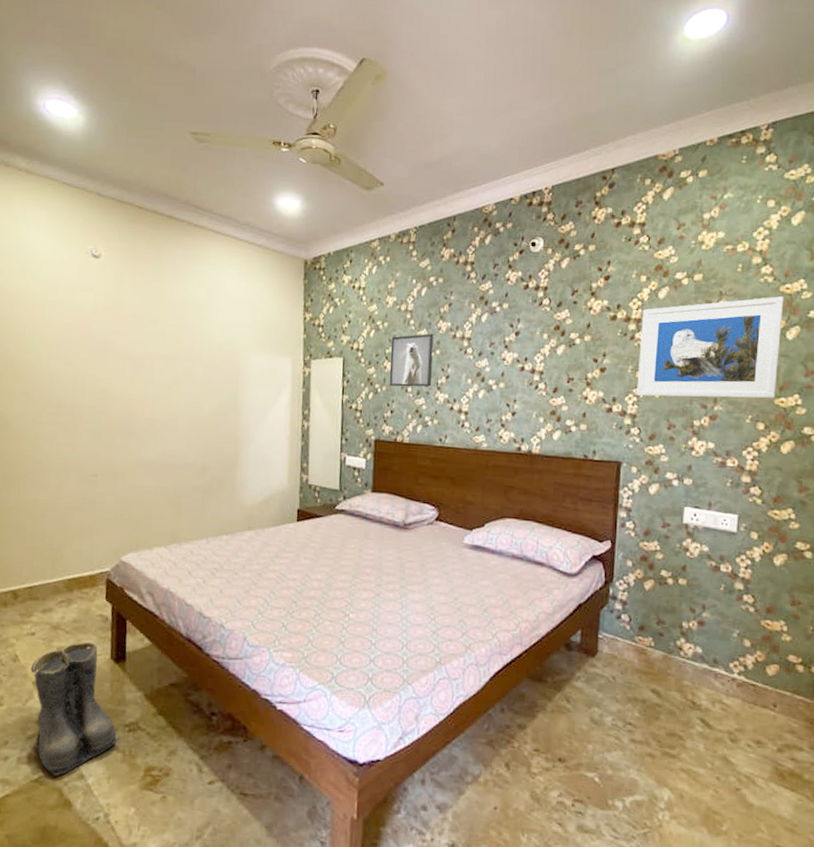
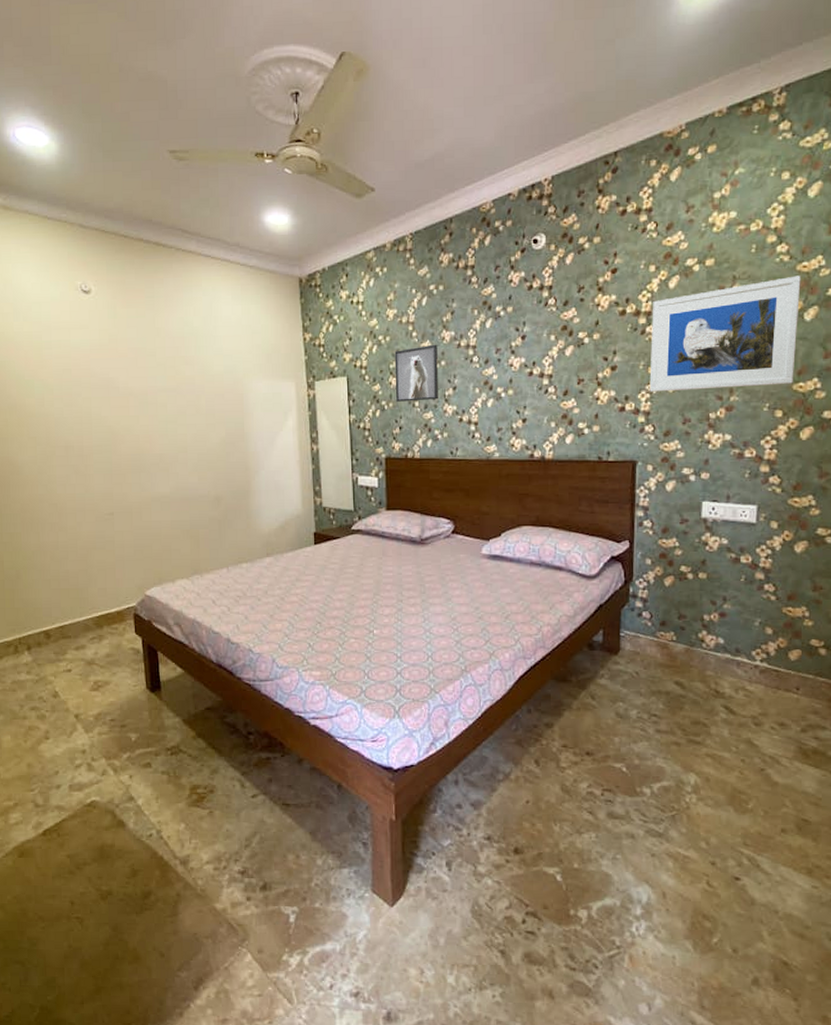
boots: present [30,642,121,776] -> none [71,675,165,800]

